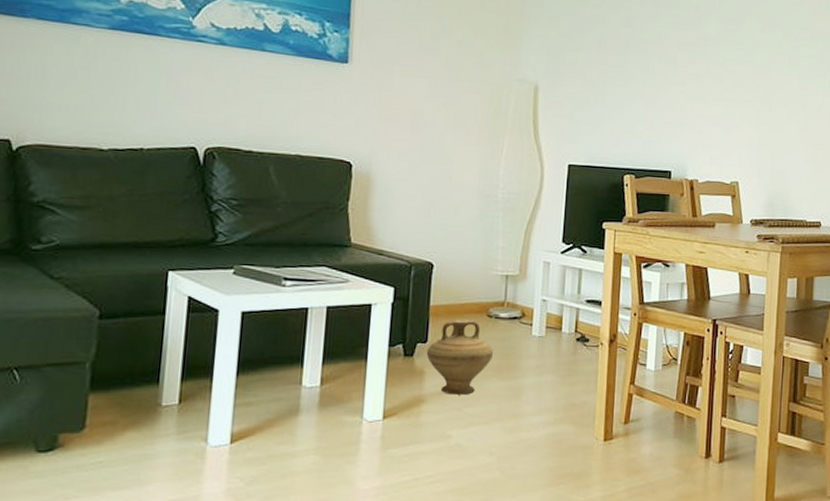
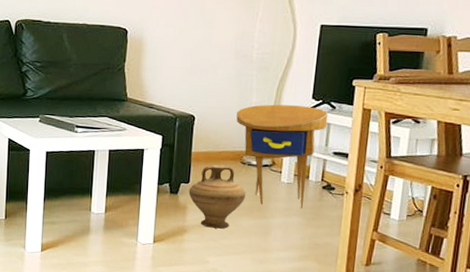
side table: none [481,249,580,366] -> present [236,104,329,209]

